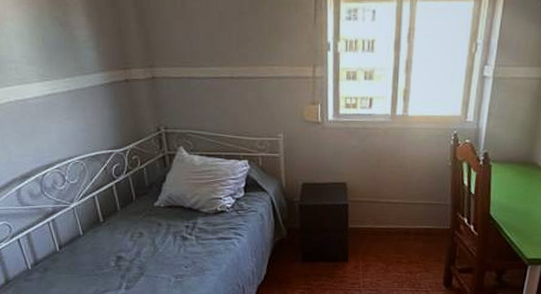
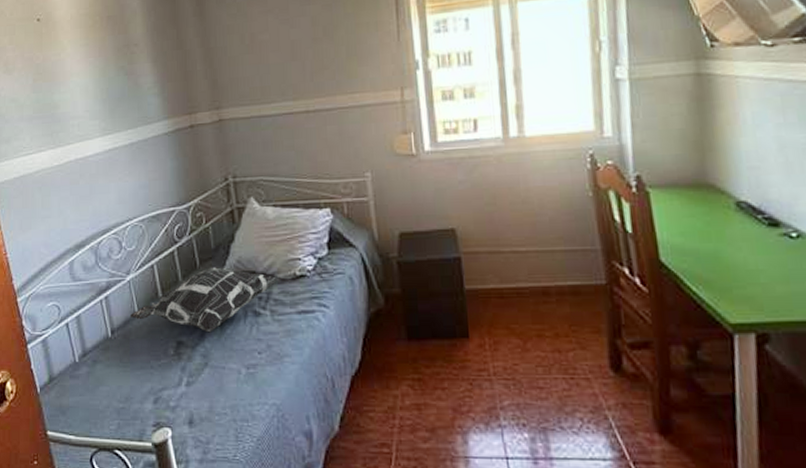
decorative pillow: none [75,201,203,251] -> present [129,267,279,333]

